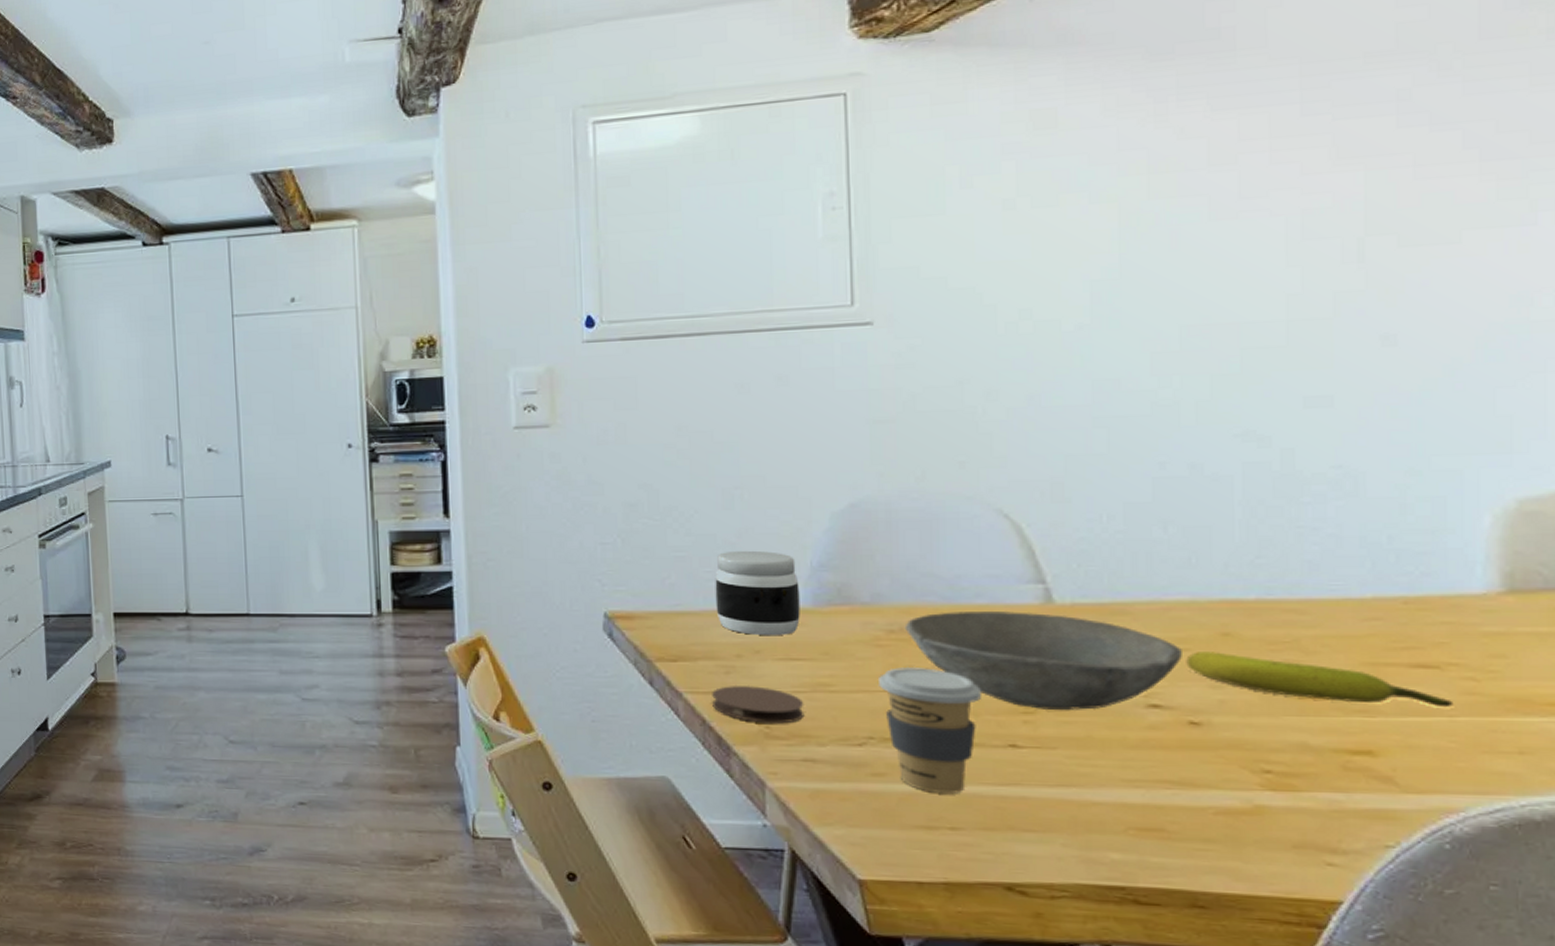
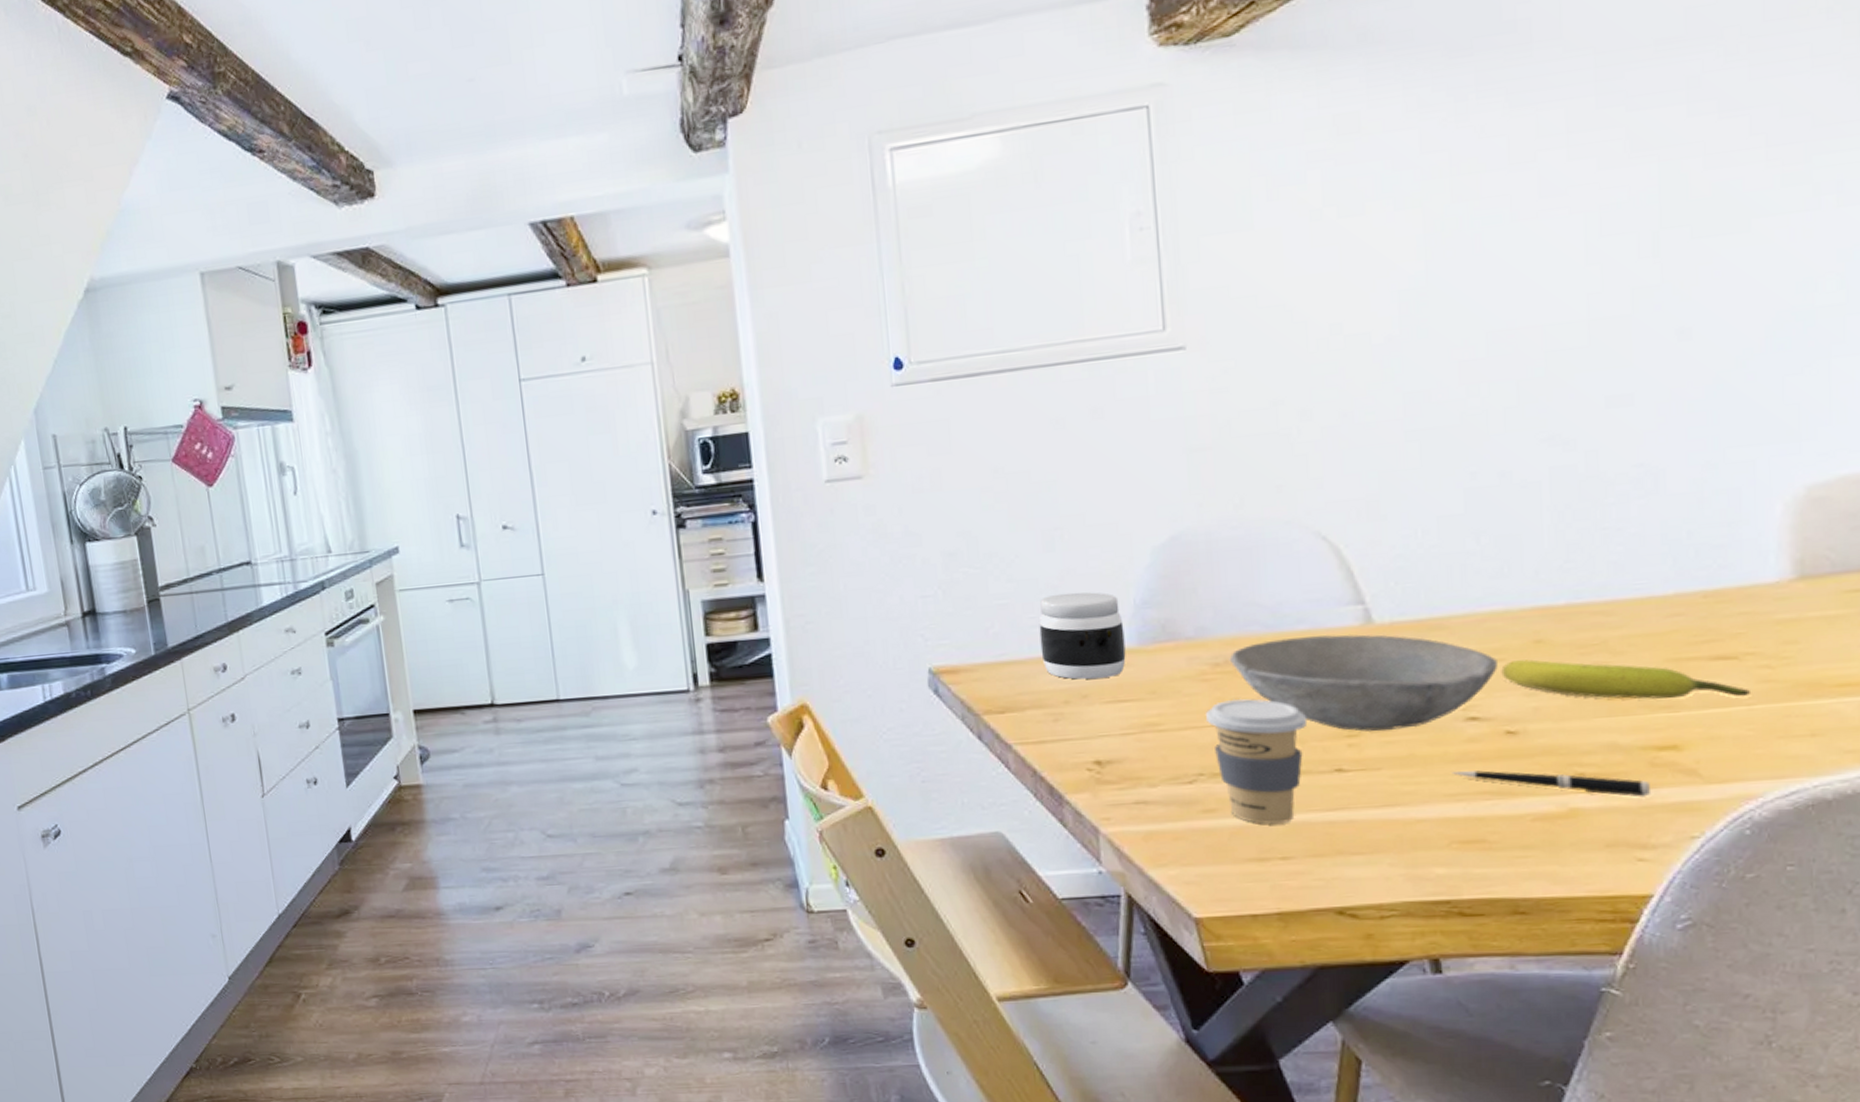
coaster: present [712,684,805,724] -> none [1041,731,1135,769]
pen: none [1130,758,1343,801] -> present [1451,770,1652,798]

